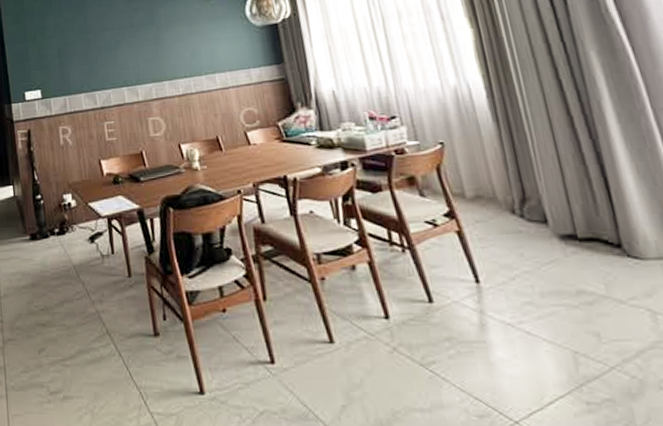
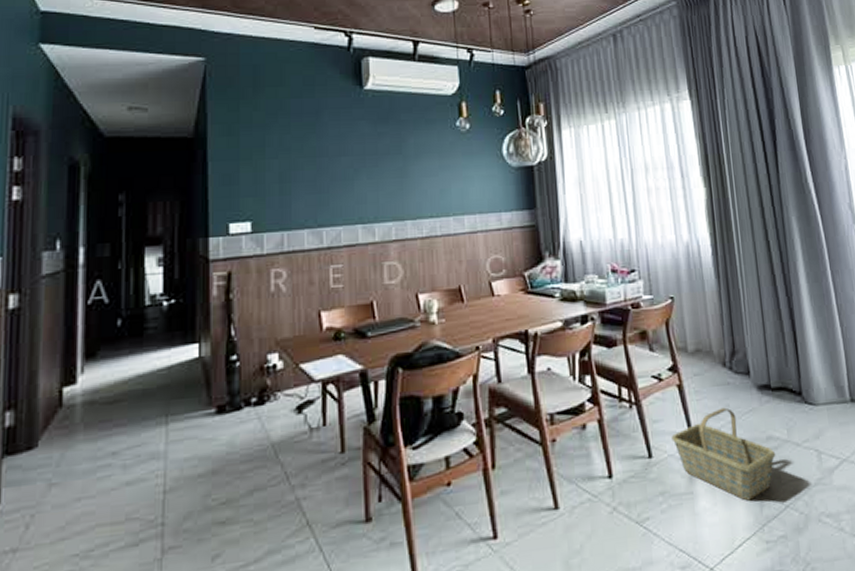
basket: none [454,256,591,357] -> present [671,407,776,501]

